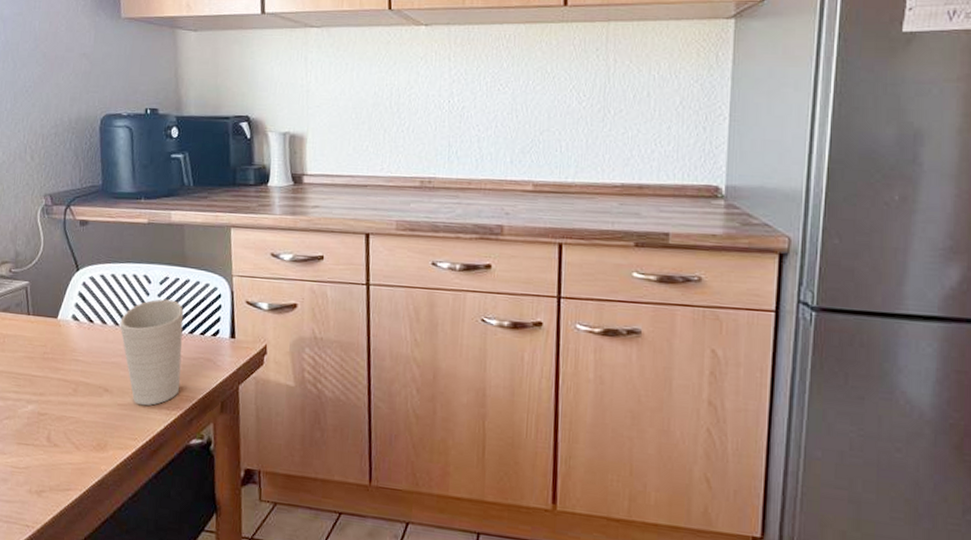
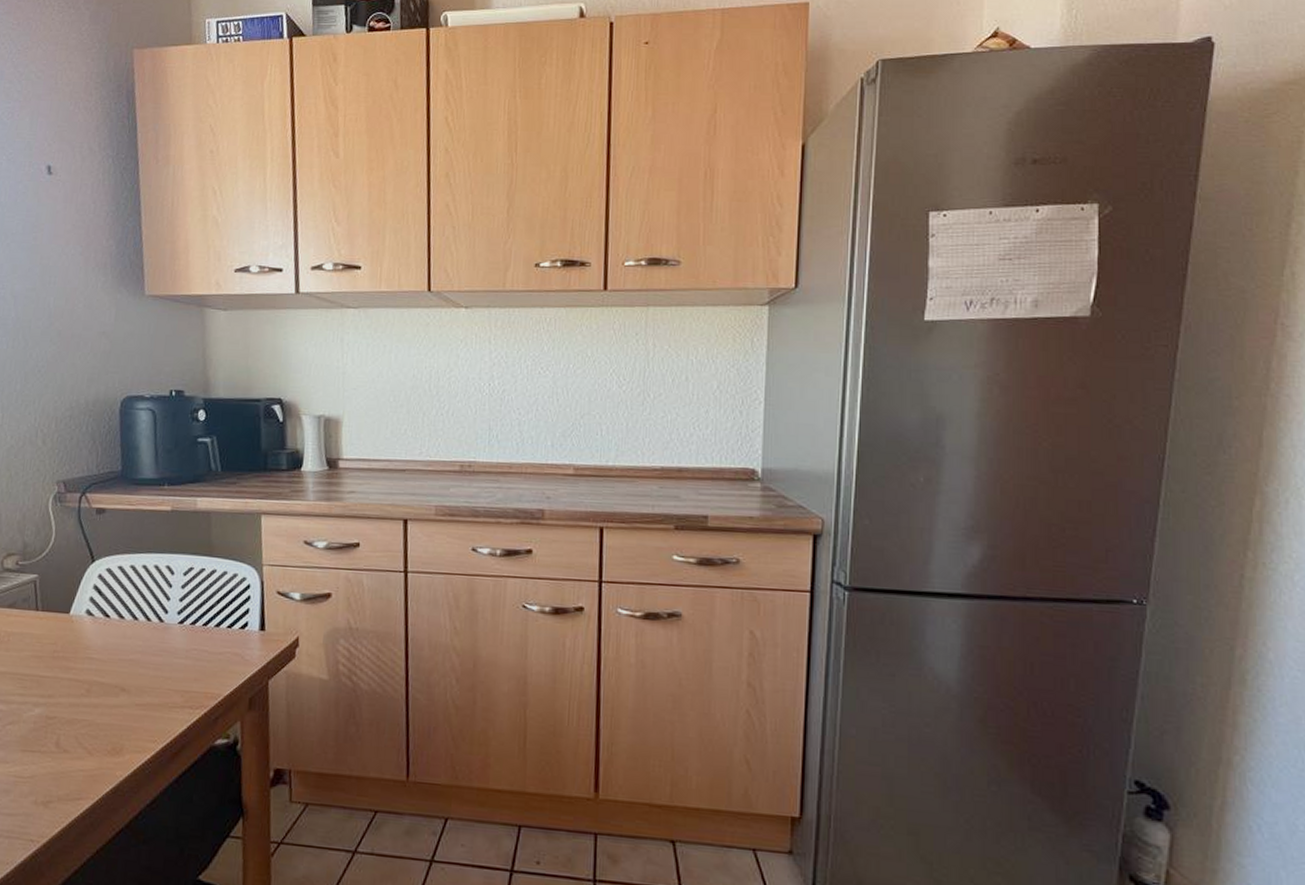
cup: present [120,299,184,406] -> none [139,590,210,705]

